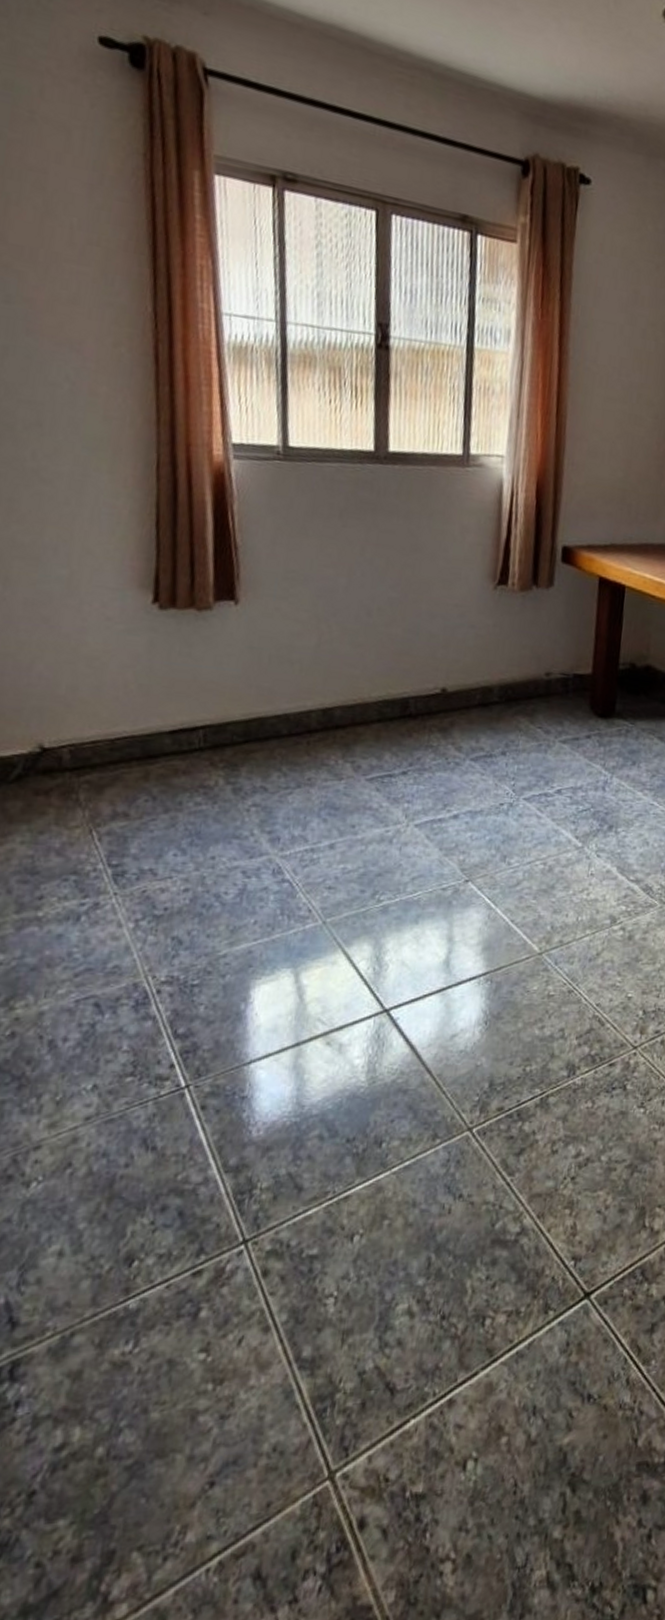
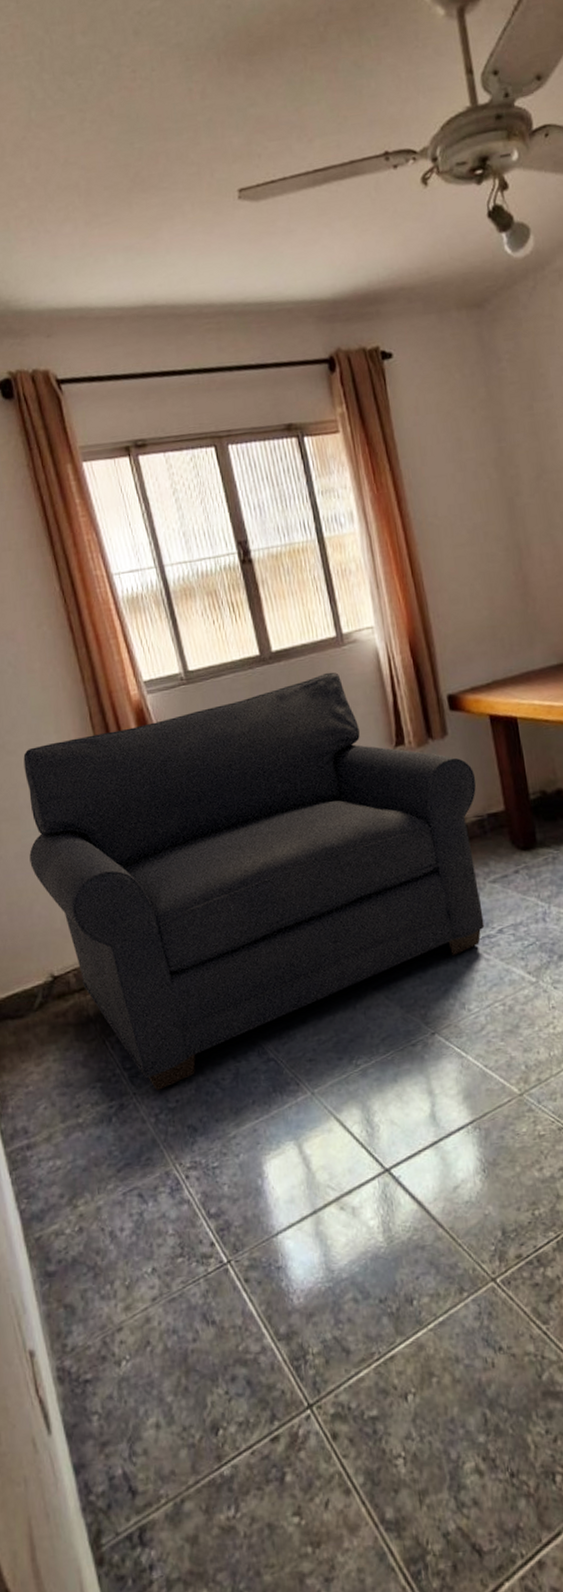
sofa: none [41,482,571,894] -> present [23,672,485,1090]

